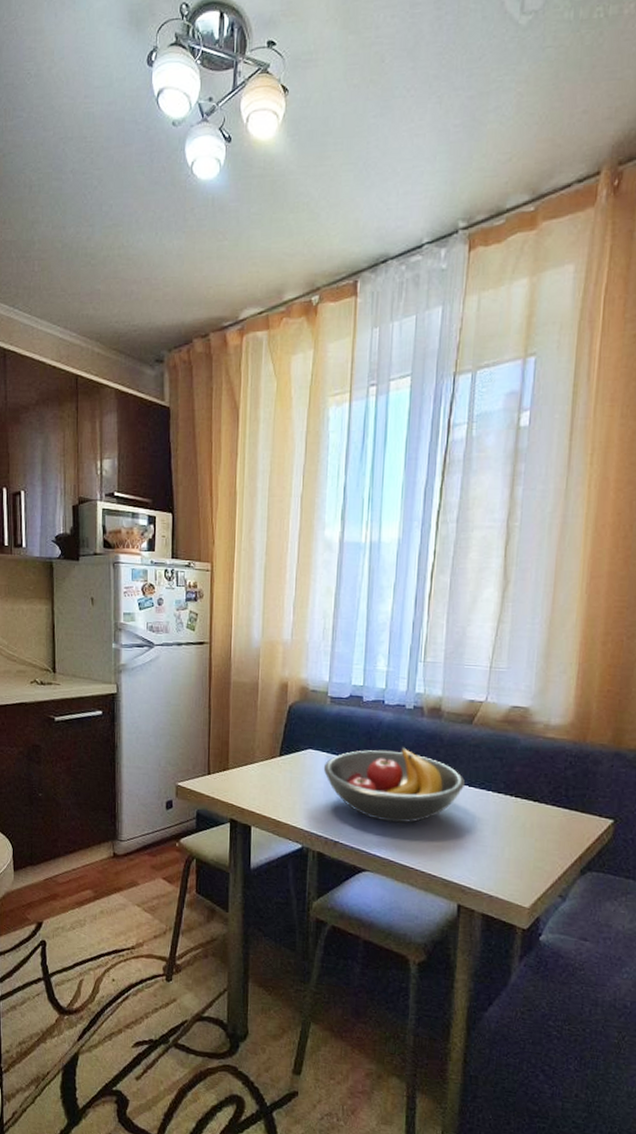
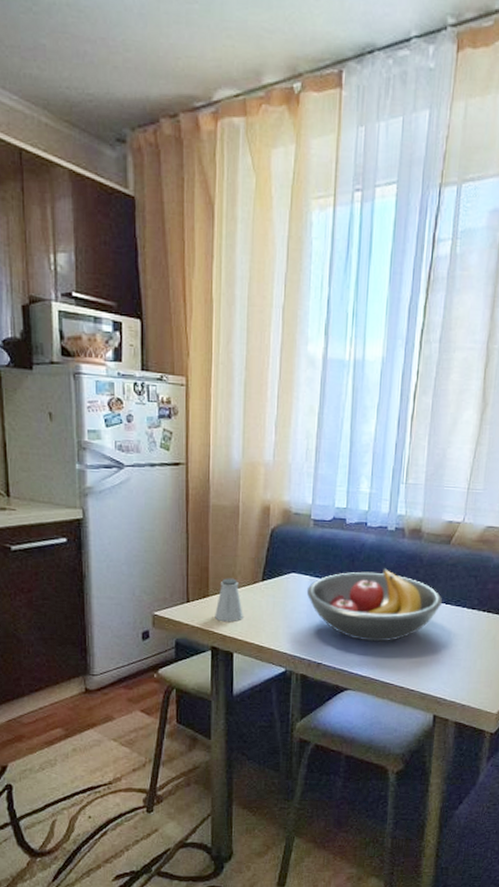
saltshaker: none [234,752,261,796] -> present [215,578,243,623]

